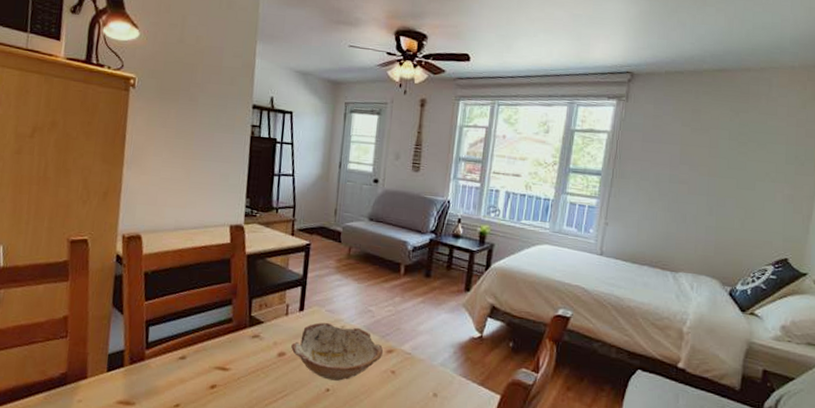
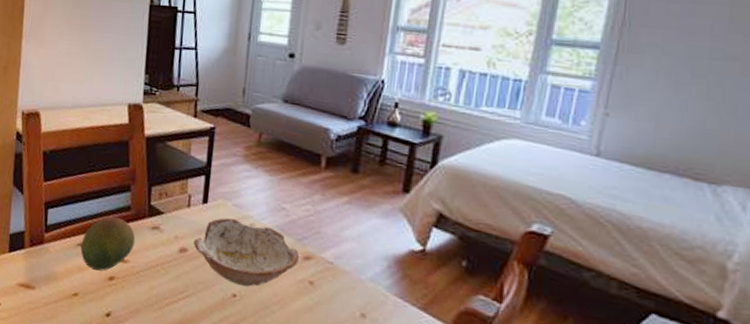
fruit: none [182,329,237,381] -> present [80,216,136,271]

